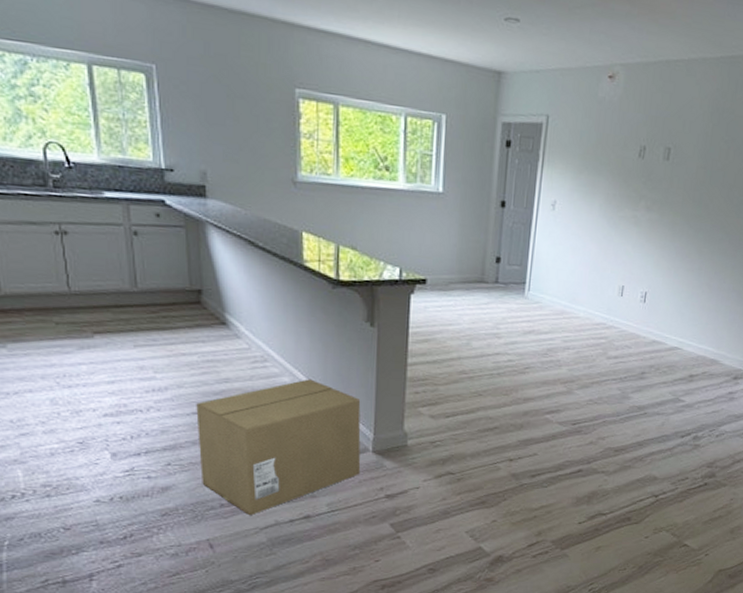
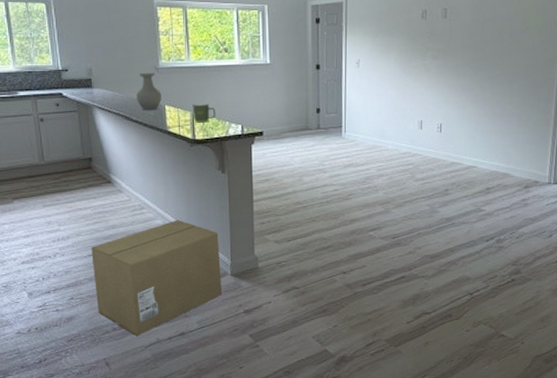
vase: none [265,185,299,237] -> present [136,72,162,111]
mug: none [338,233,368,260] -> present [192,103,216,123]

